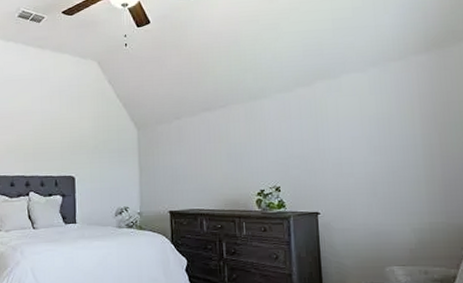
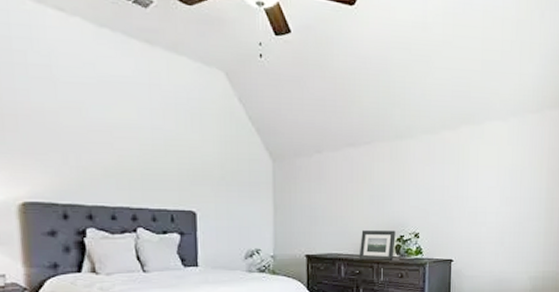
picture frame: none [220,185,256,216] -> present [359,230,396,262]

